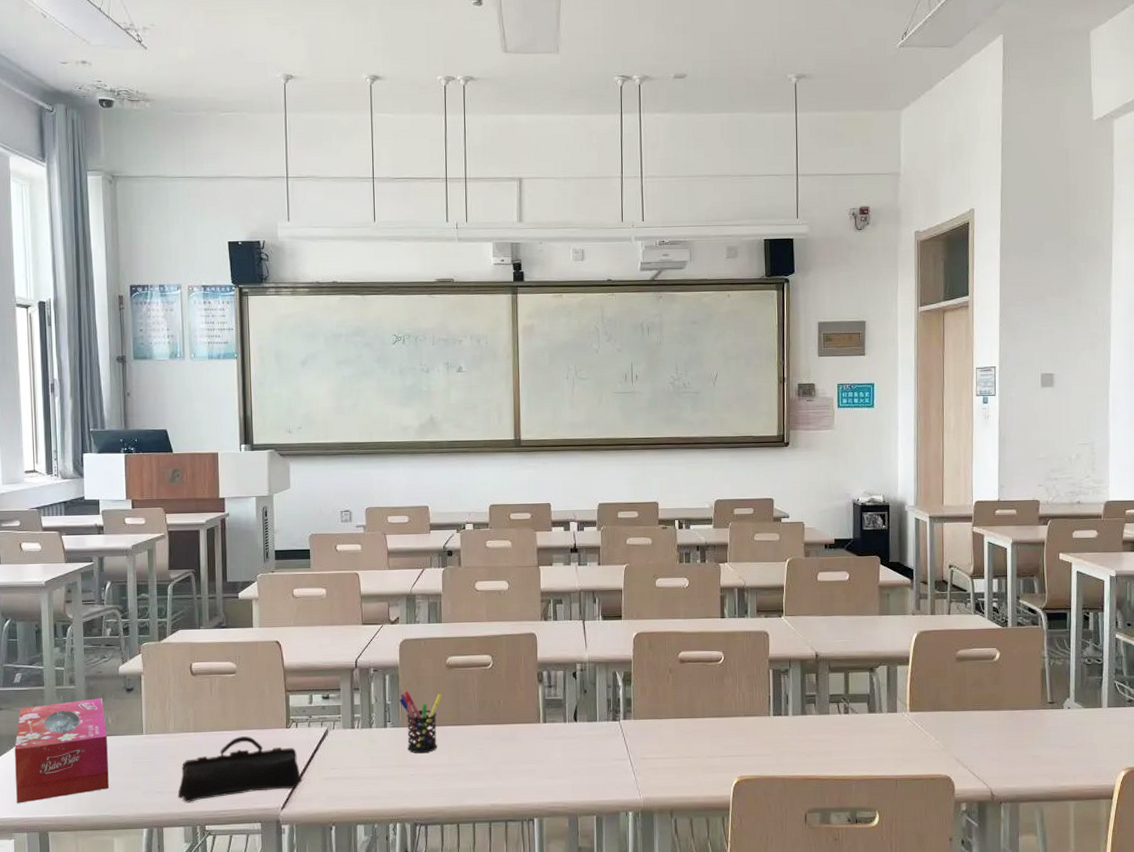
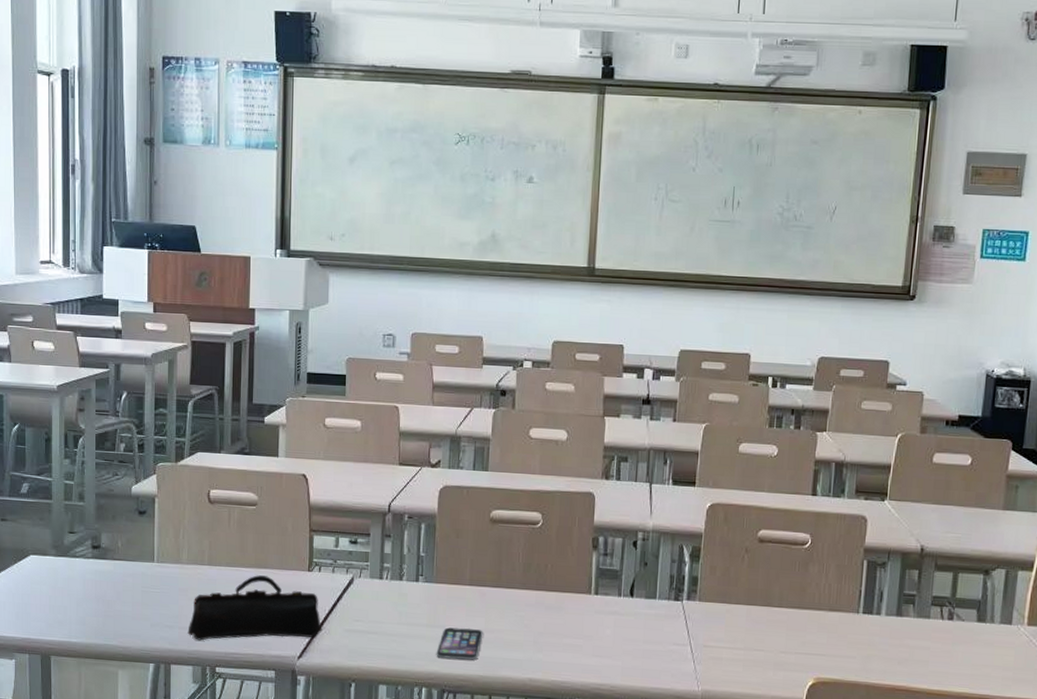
tissue box: present [15,698,109,803] -> none [19,518,116,623]
pen holder: present [398,691,442,754] -> none [434,543,483,615]
smartphone: none [407,765,448,794] -> present [436,627,483,660]

